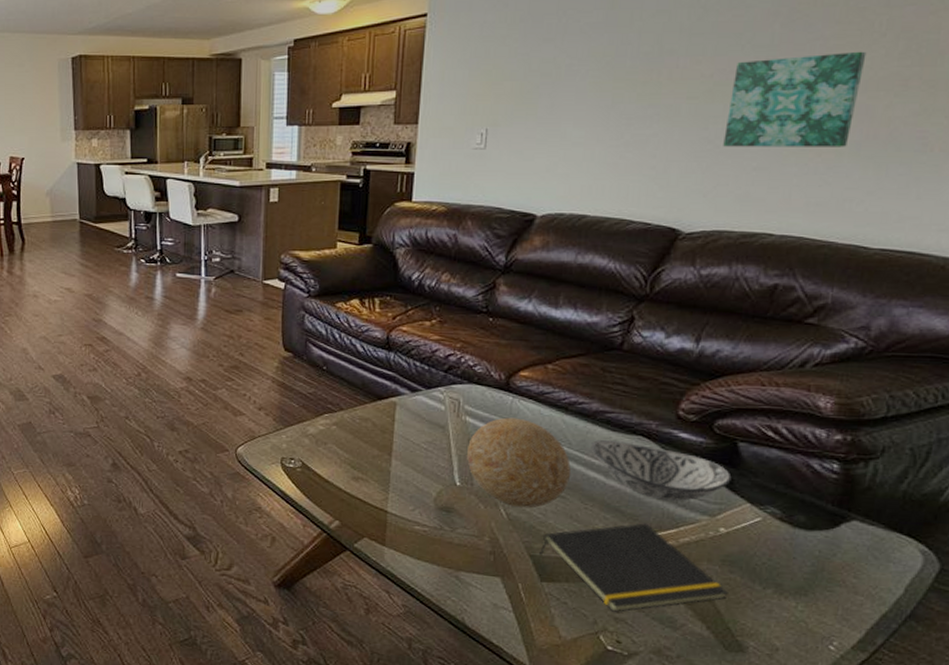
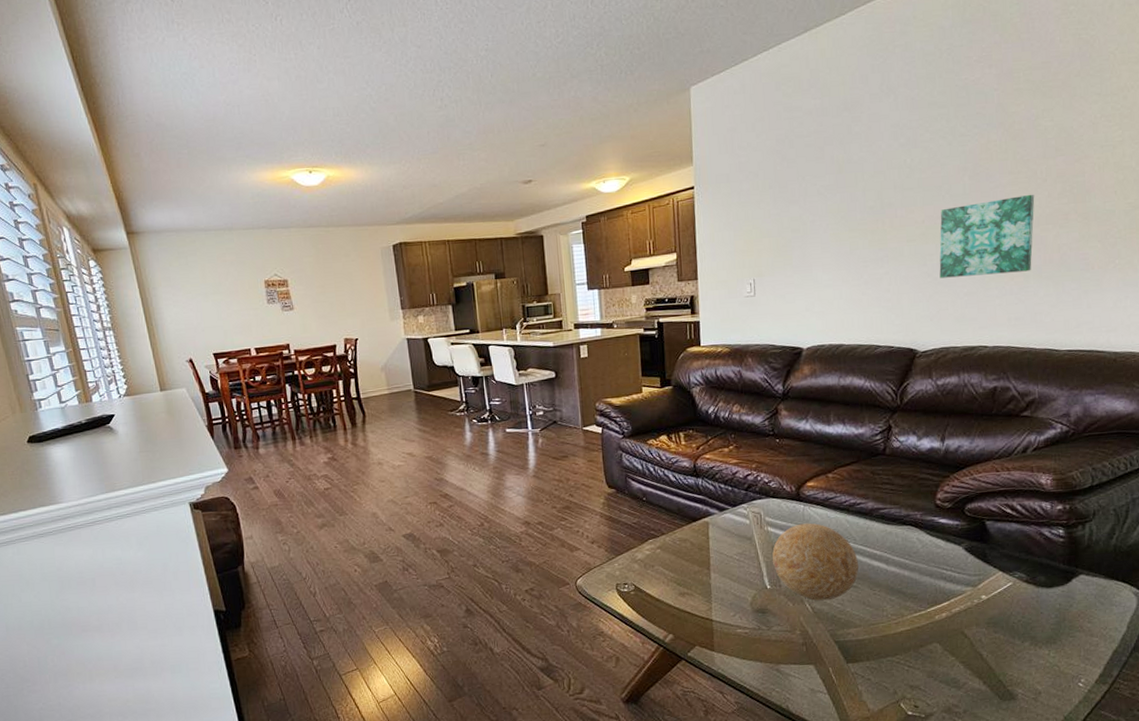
notepad: present [539,523,728,612] -> none [842,600,996,681]
decorative bowl: present [590,440,732,501] -> none [871,532,985,578]

